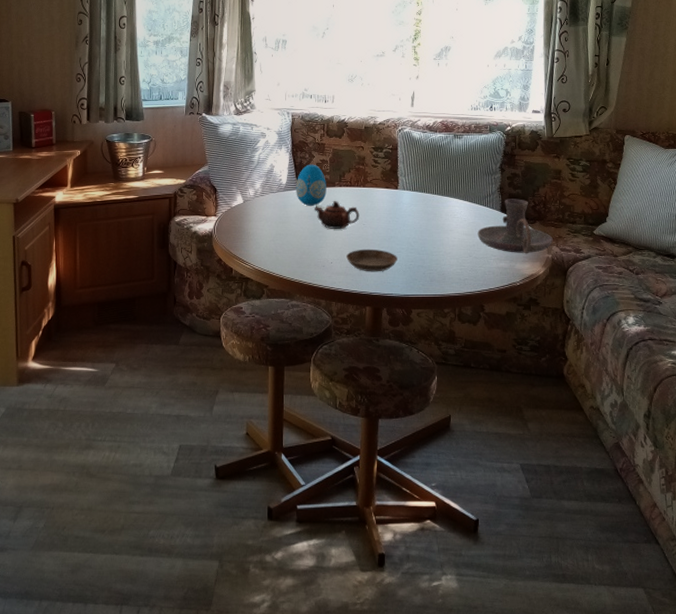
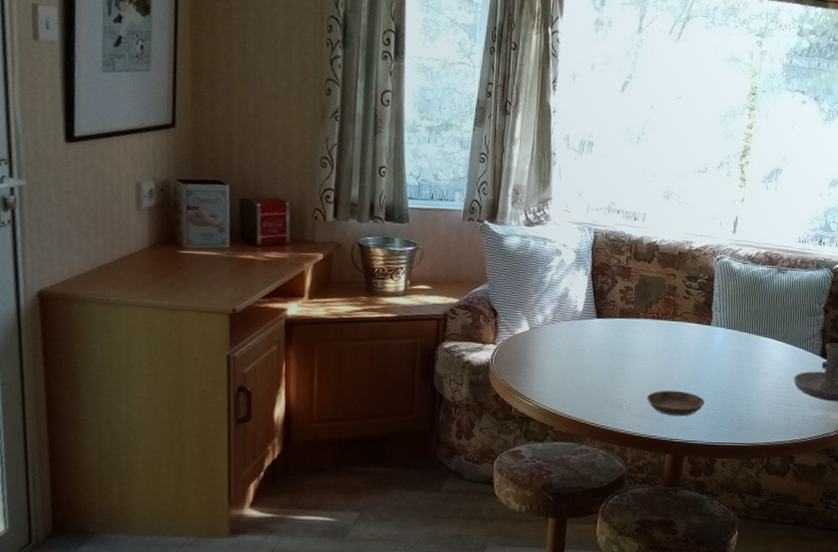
decorative egg: present [296,164,327,206] -> none [593,290,630,339]
teapot: present [315,200,360,229] -> none [614,333,666,366]

